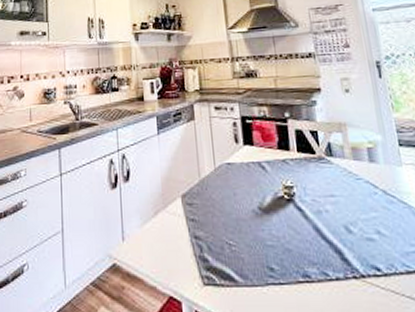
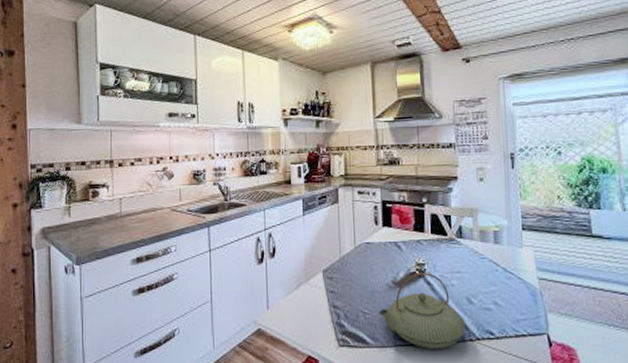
teapot: none [246,197,347,288] -> present [379,273,466,349]

